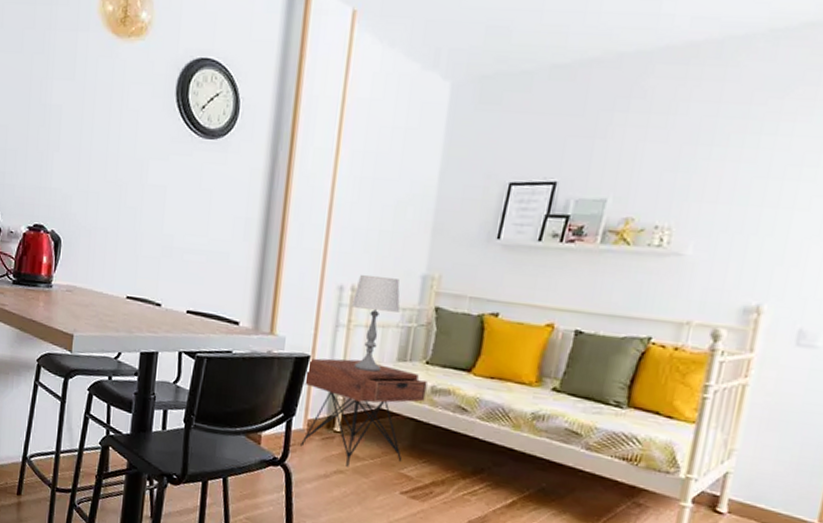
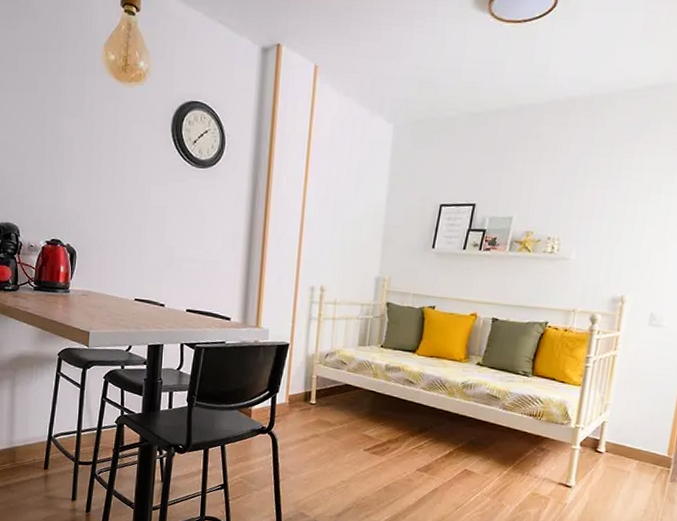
nightstand: present [300,358,427,467] -> none [283,345,382,432]
table lamp: present [352,274,400,372] -> none [321,277,360,355]

